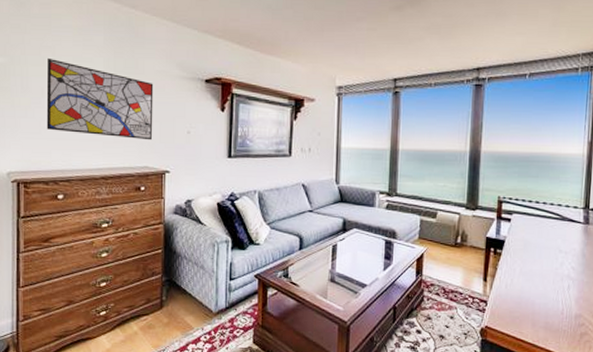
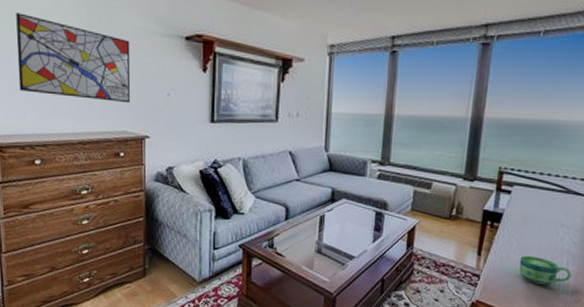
cup: none [523,280,574,309] -> present [519,255,572,285]

